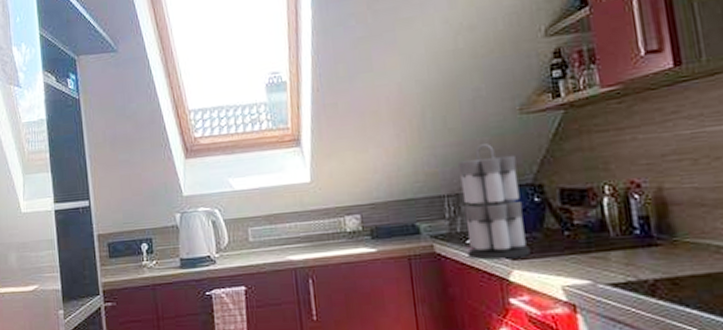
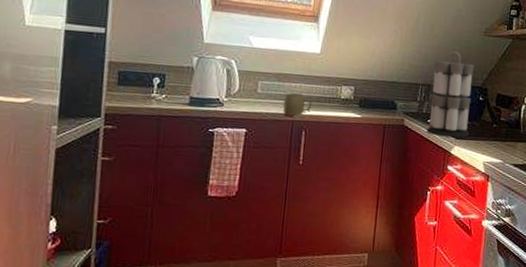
mug: none [279,234,314,263] -> present [283,93,312,117]

